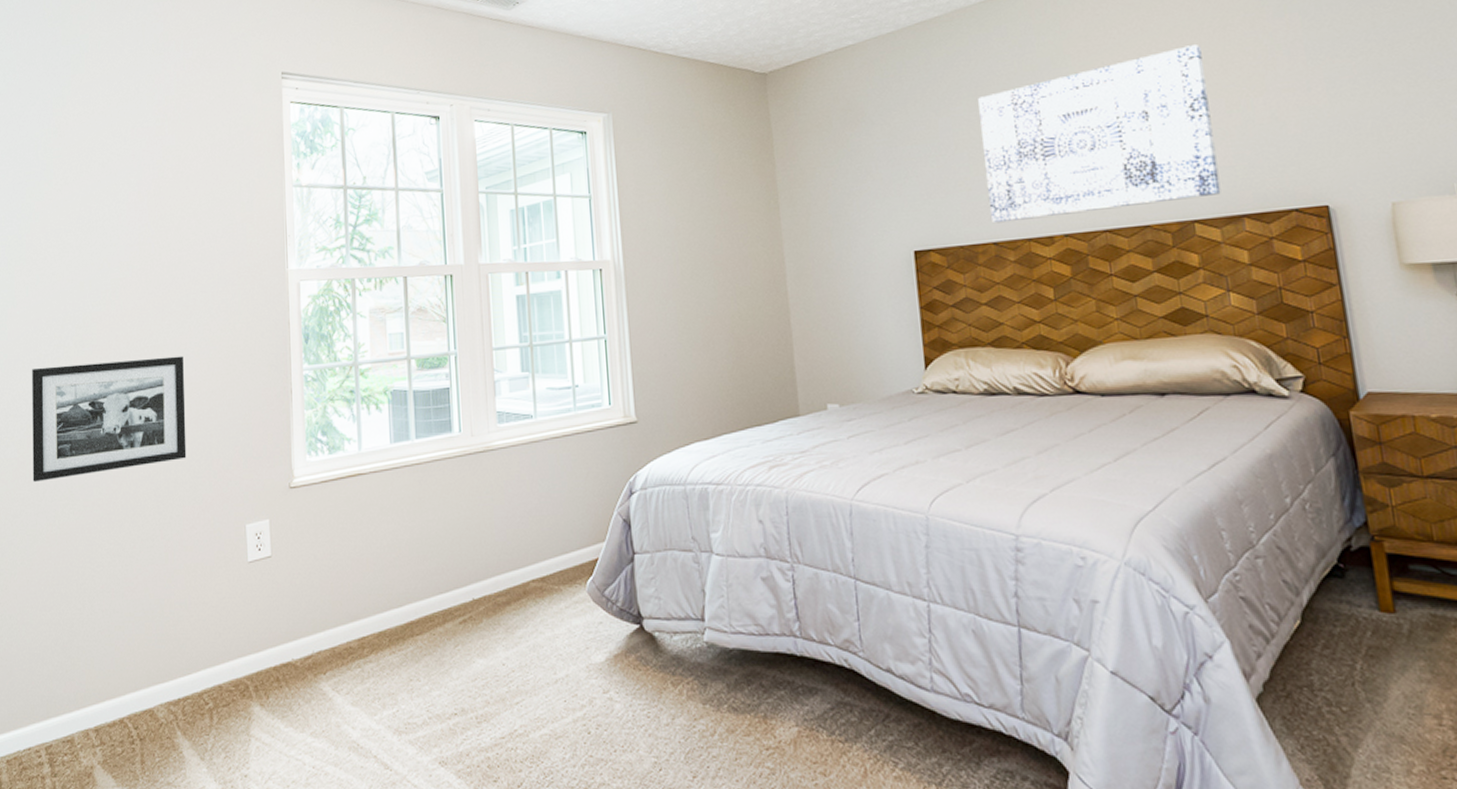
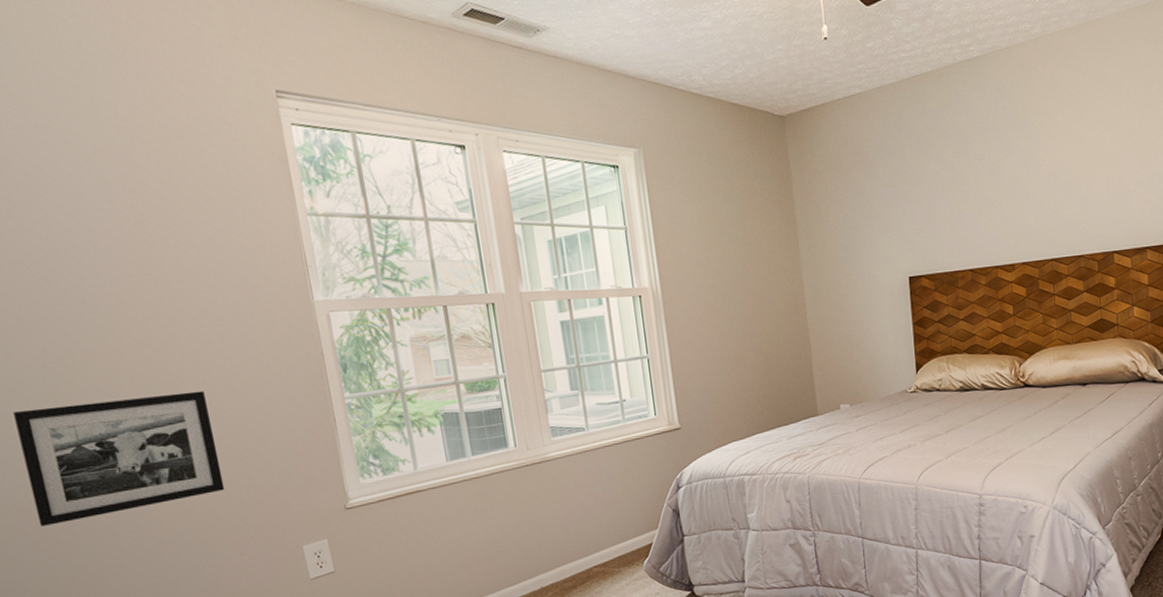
wall art: present [978,45,1221,223] -> none [961,108,1133,254]

